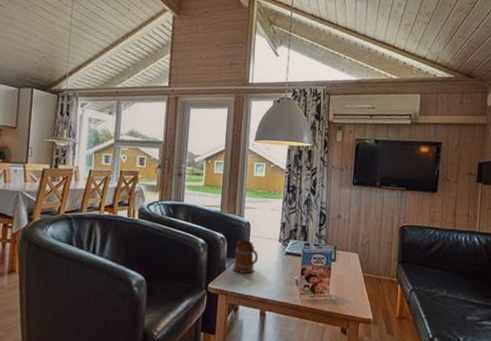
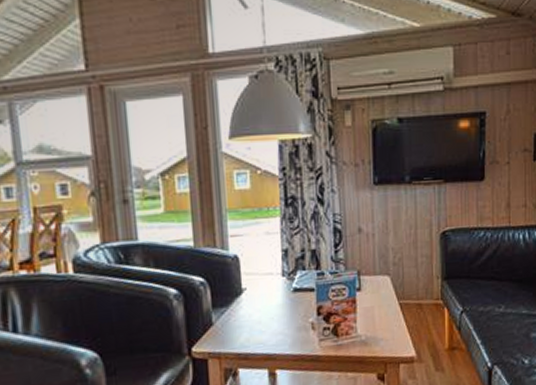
mug: present [233,240,259,274] -> none [222,280,257,327]

